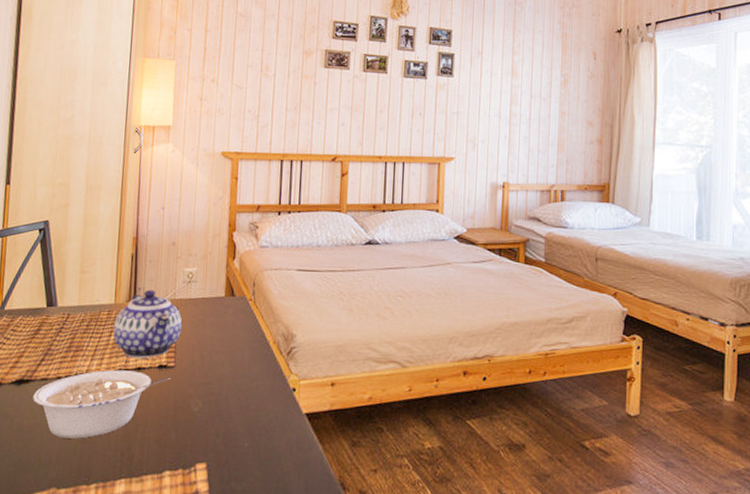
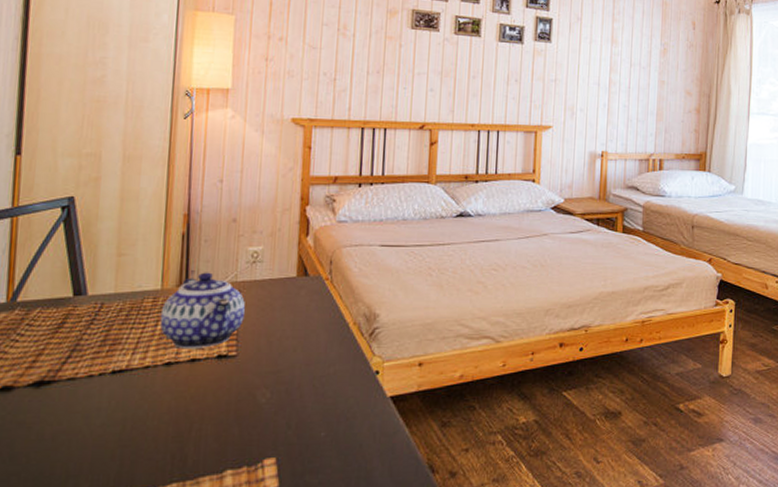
legume: present [33,370,171,439] -> none [57,363,232,444]

